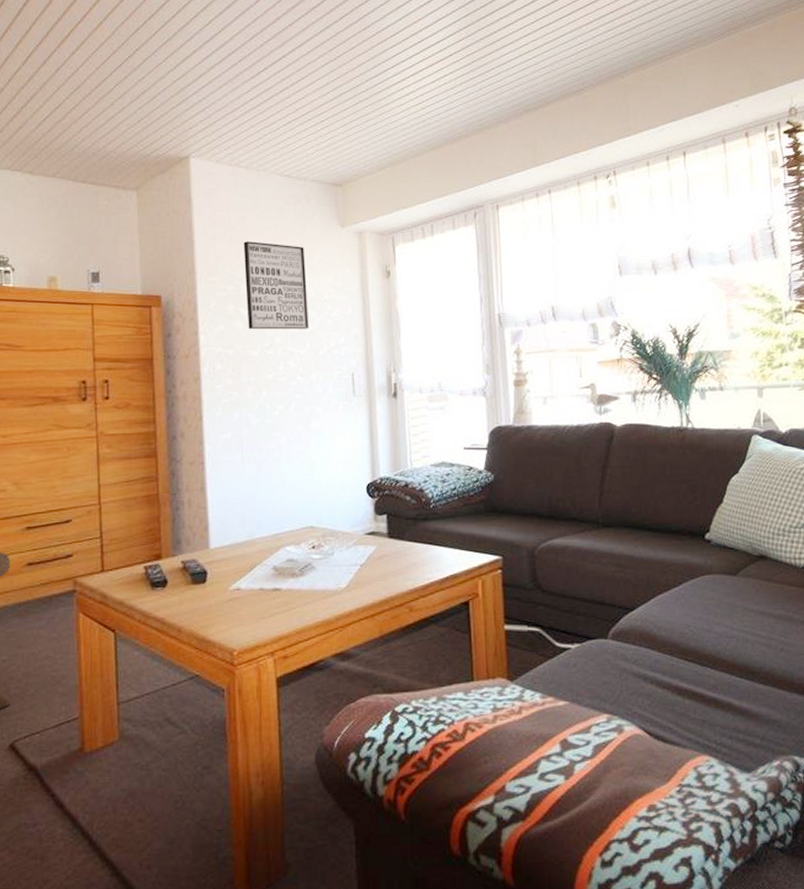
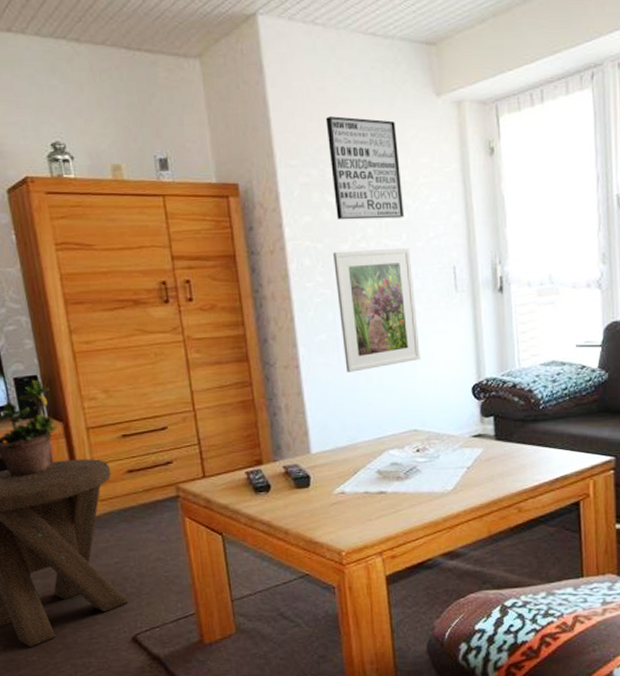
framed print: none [243,355,319,469] -> present [333,247,420,372]

